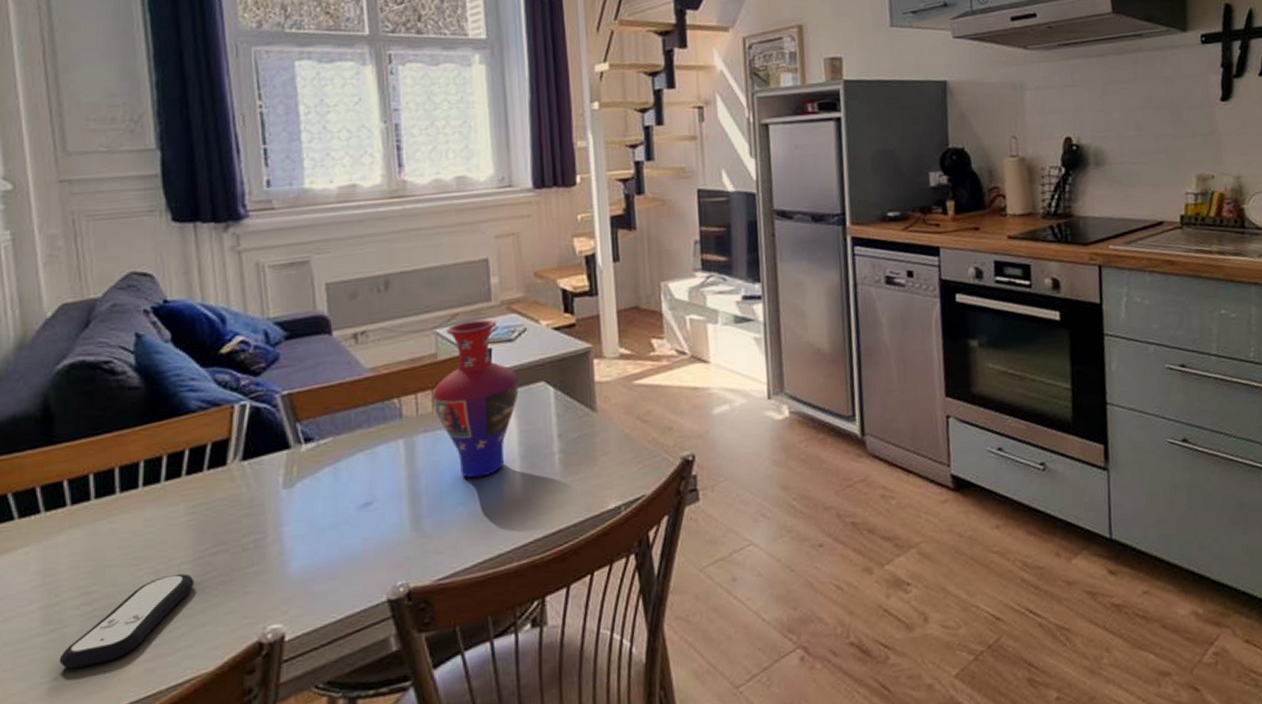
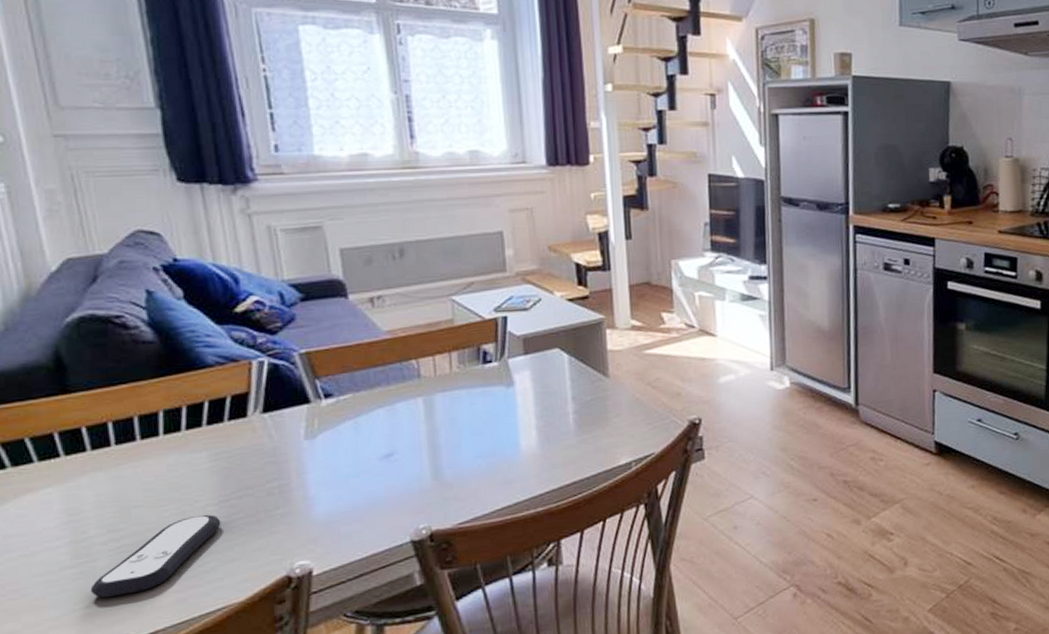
vase: present [433,319,519,479] -> none [450,288,534,435]

